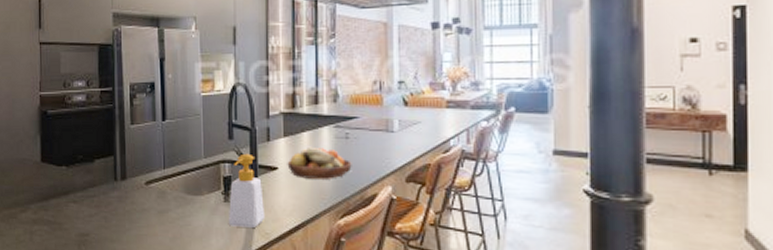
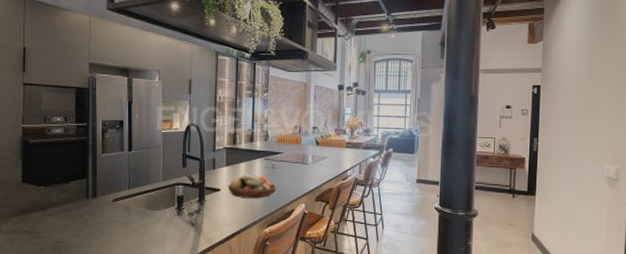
soap bottle: present [228,153,266,228] -> none [180,178,210,235]

